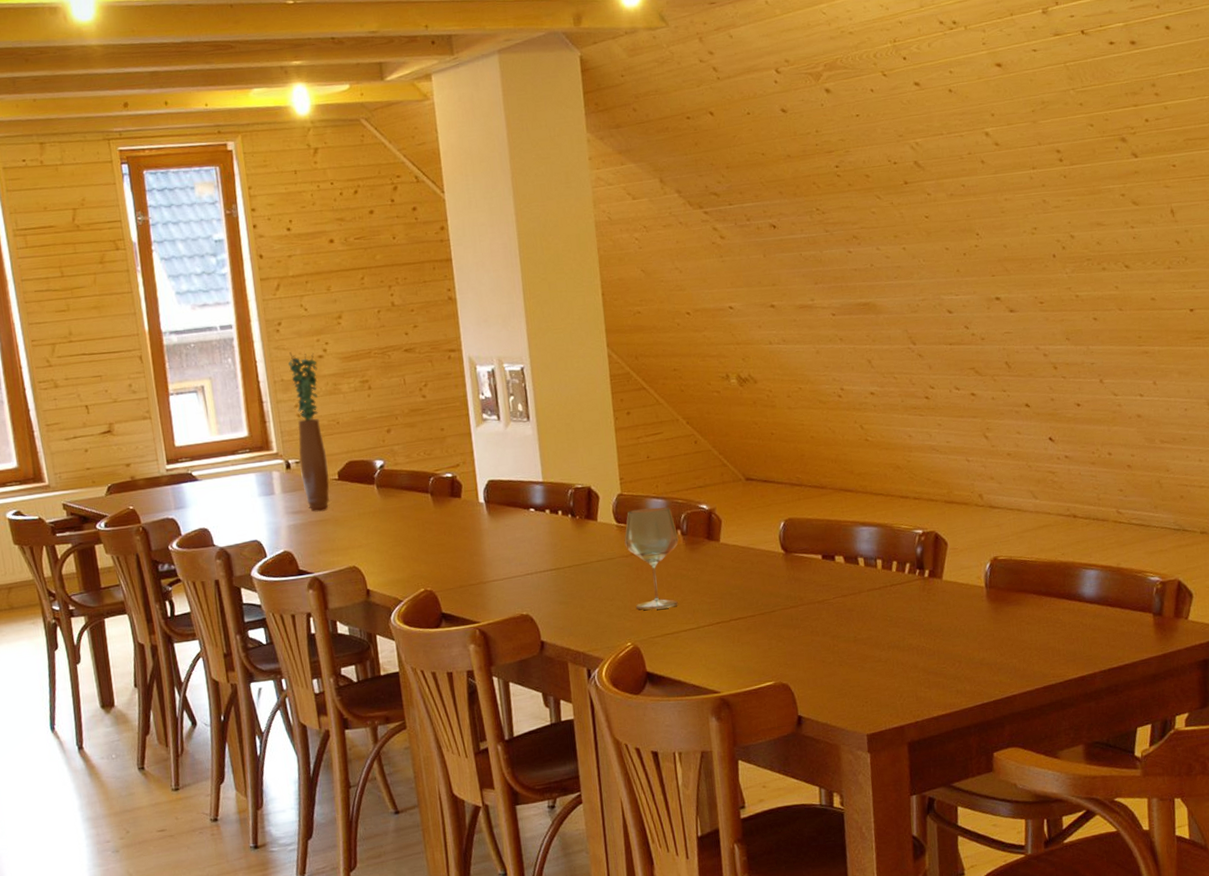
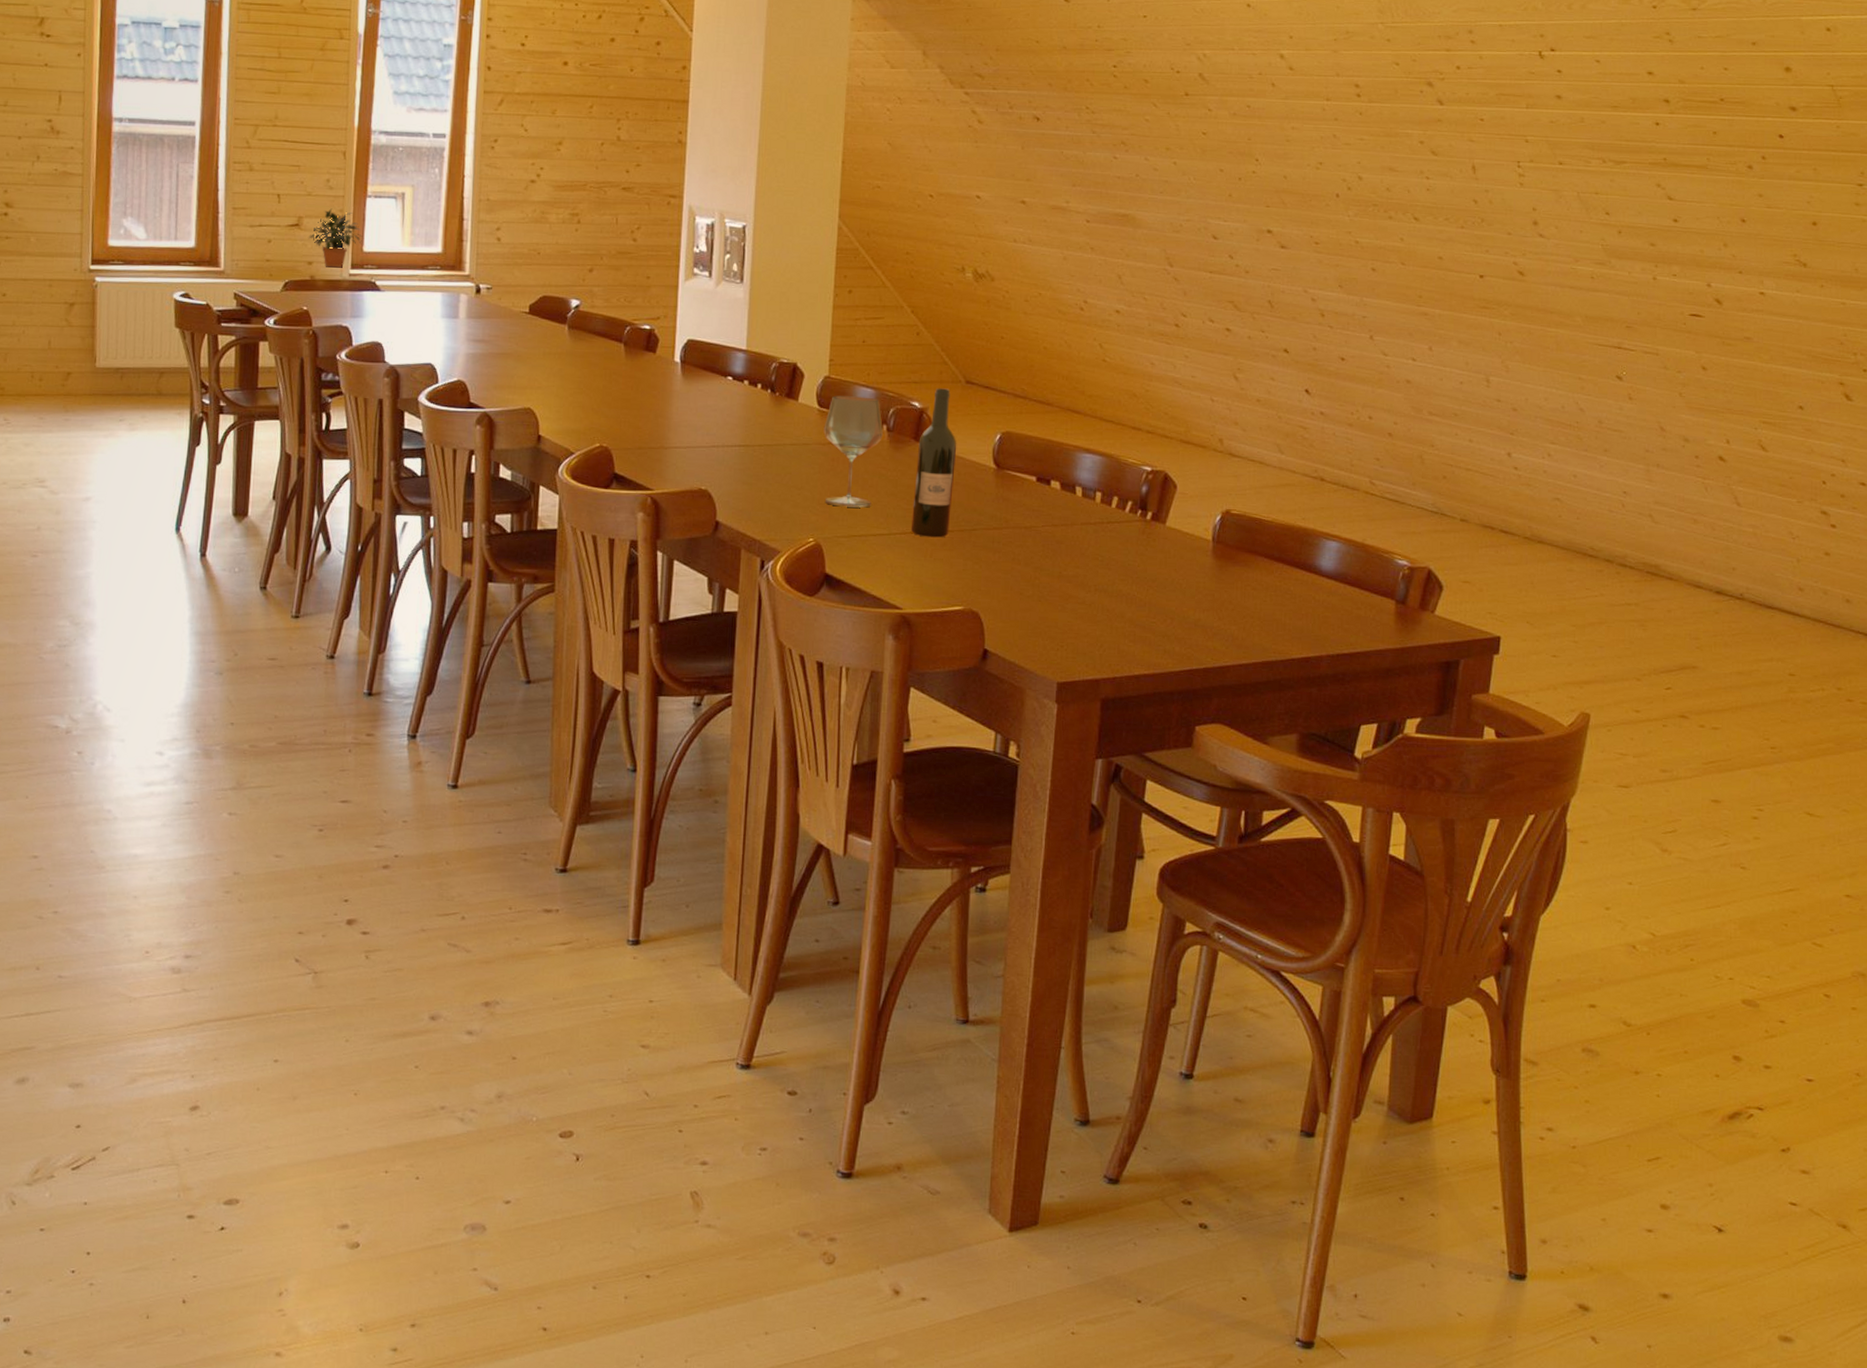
potted plant: none [123,411,172,467] -> present [310,208,362,268]
vase: present [288,352,330,513] -> none [490,172,527,345]
wine bottle: none [711,488,751,625] -> present [910,388,957,538]

